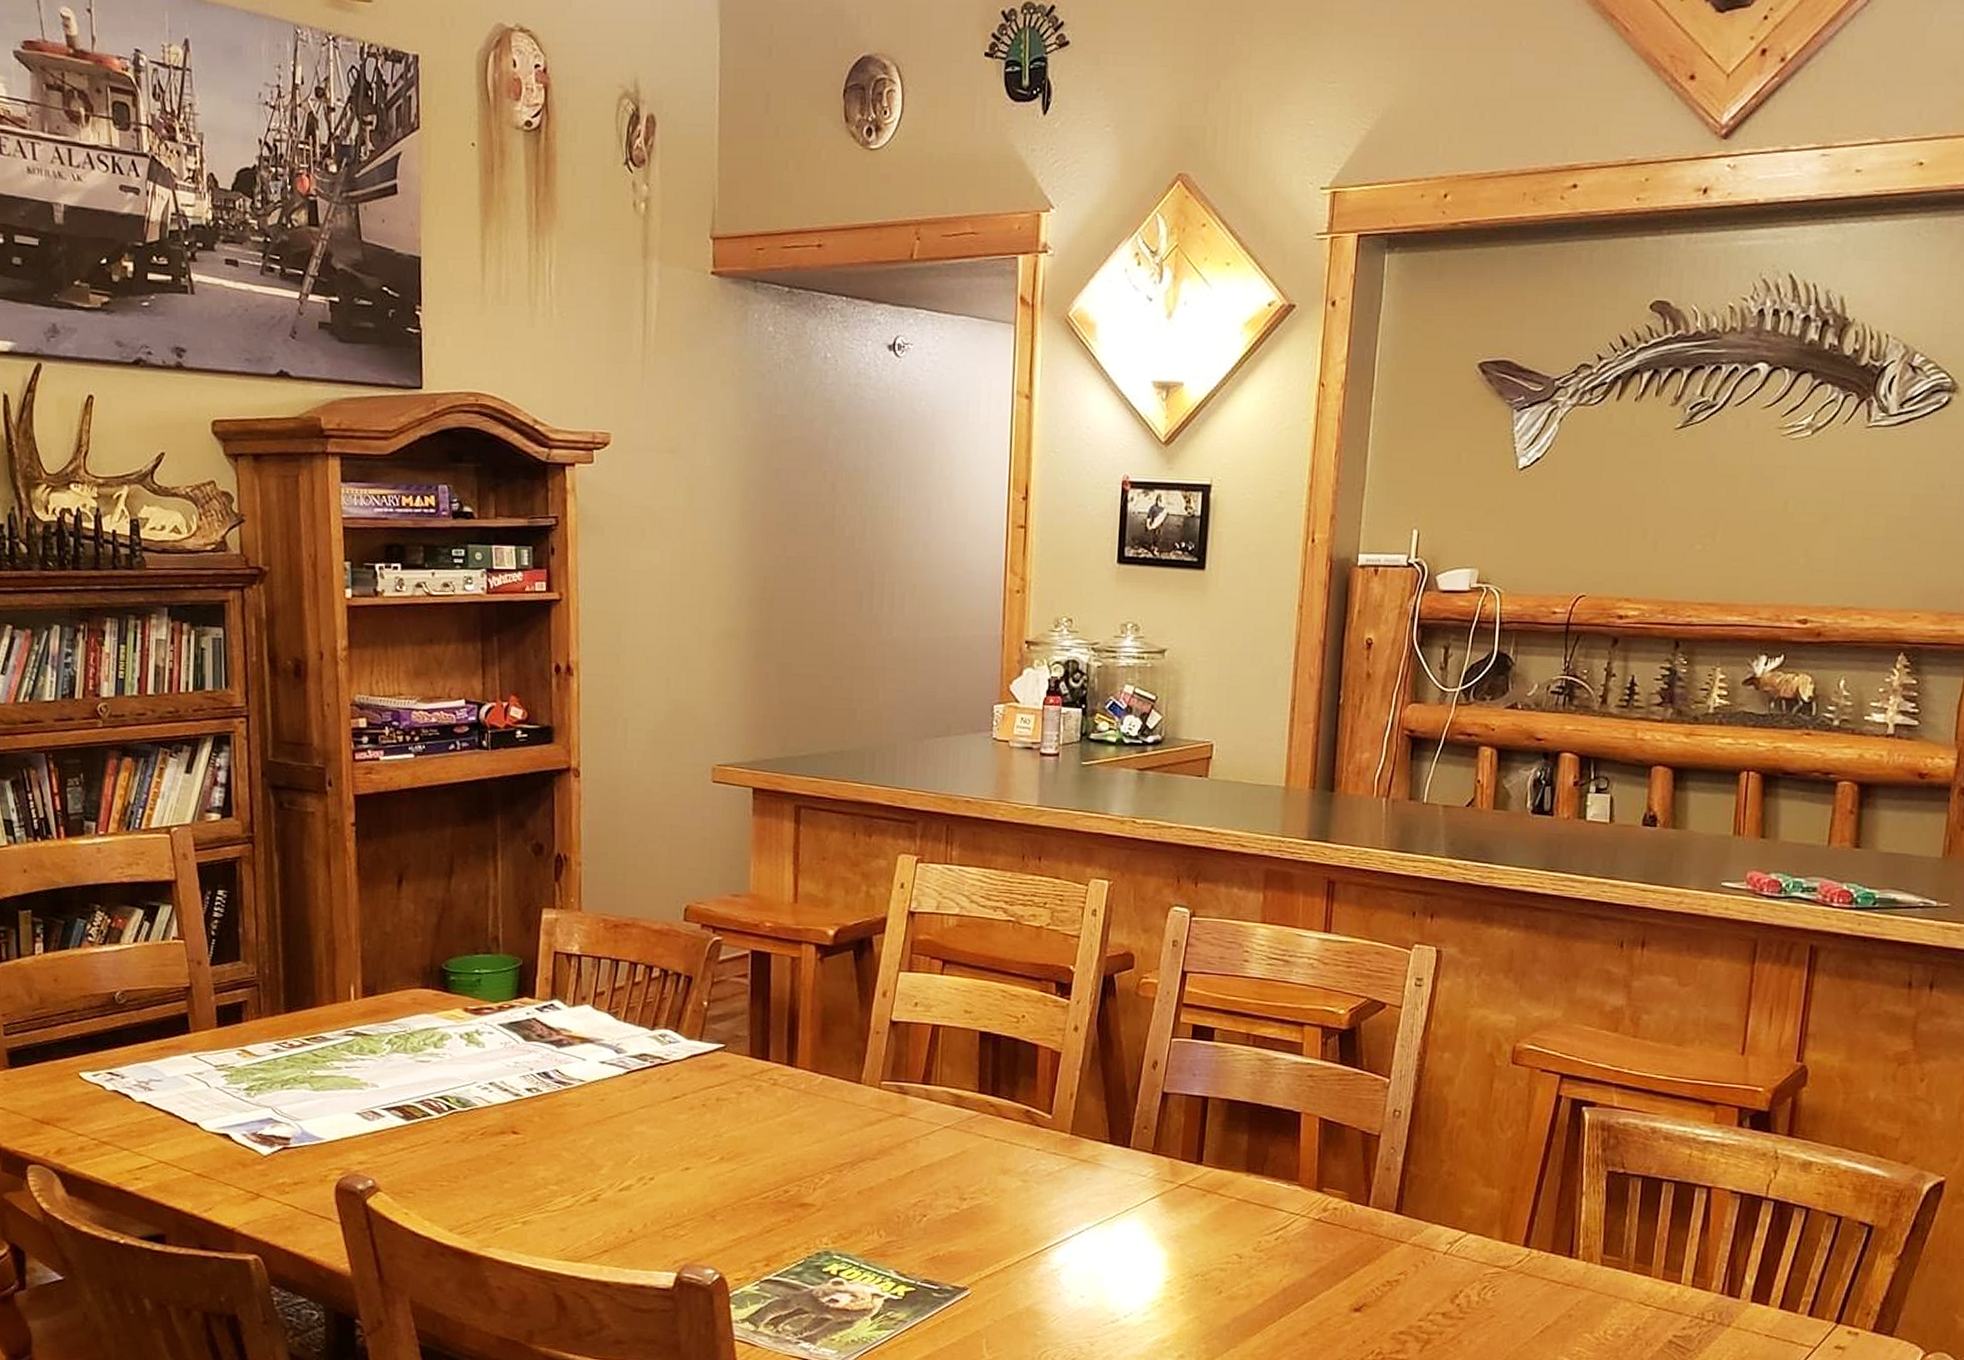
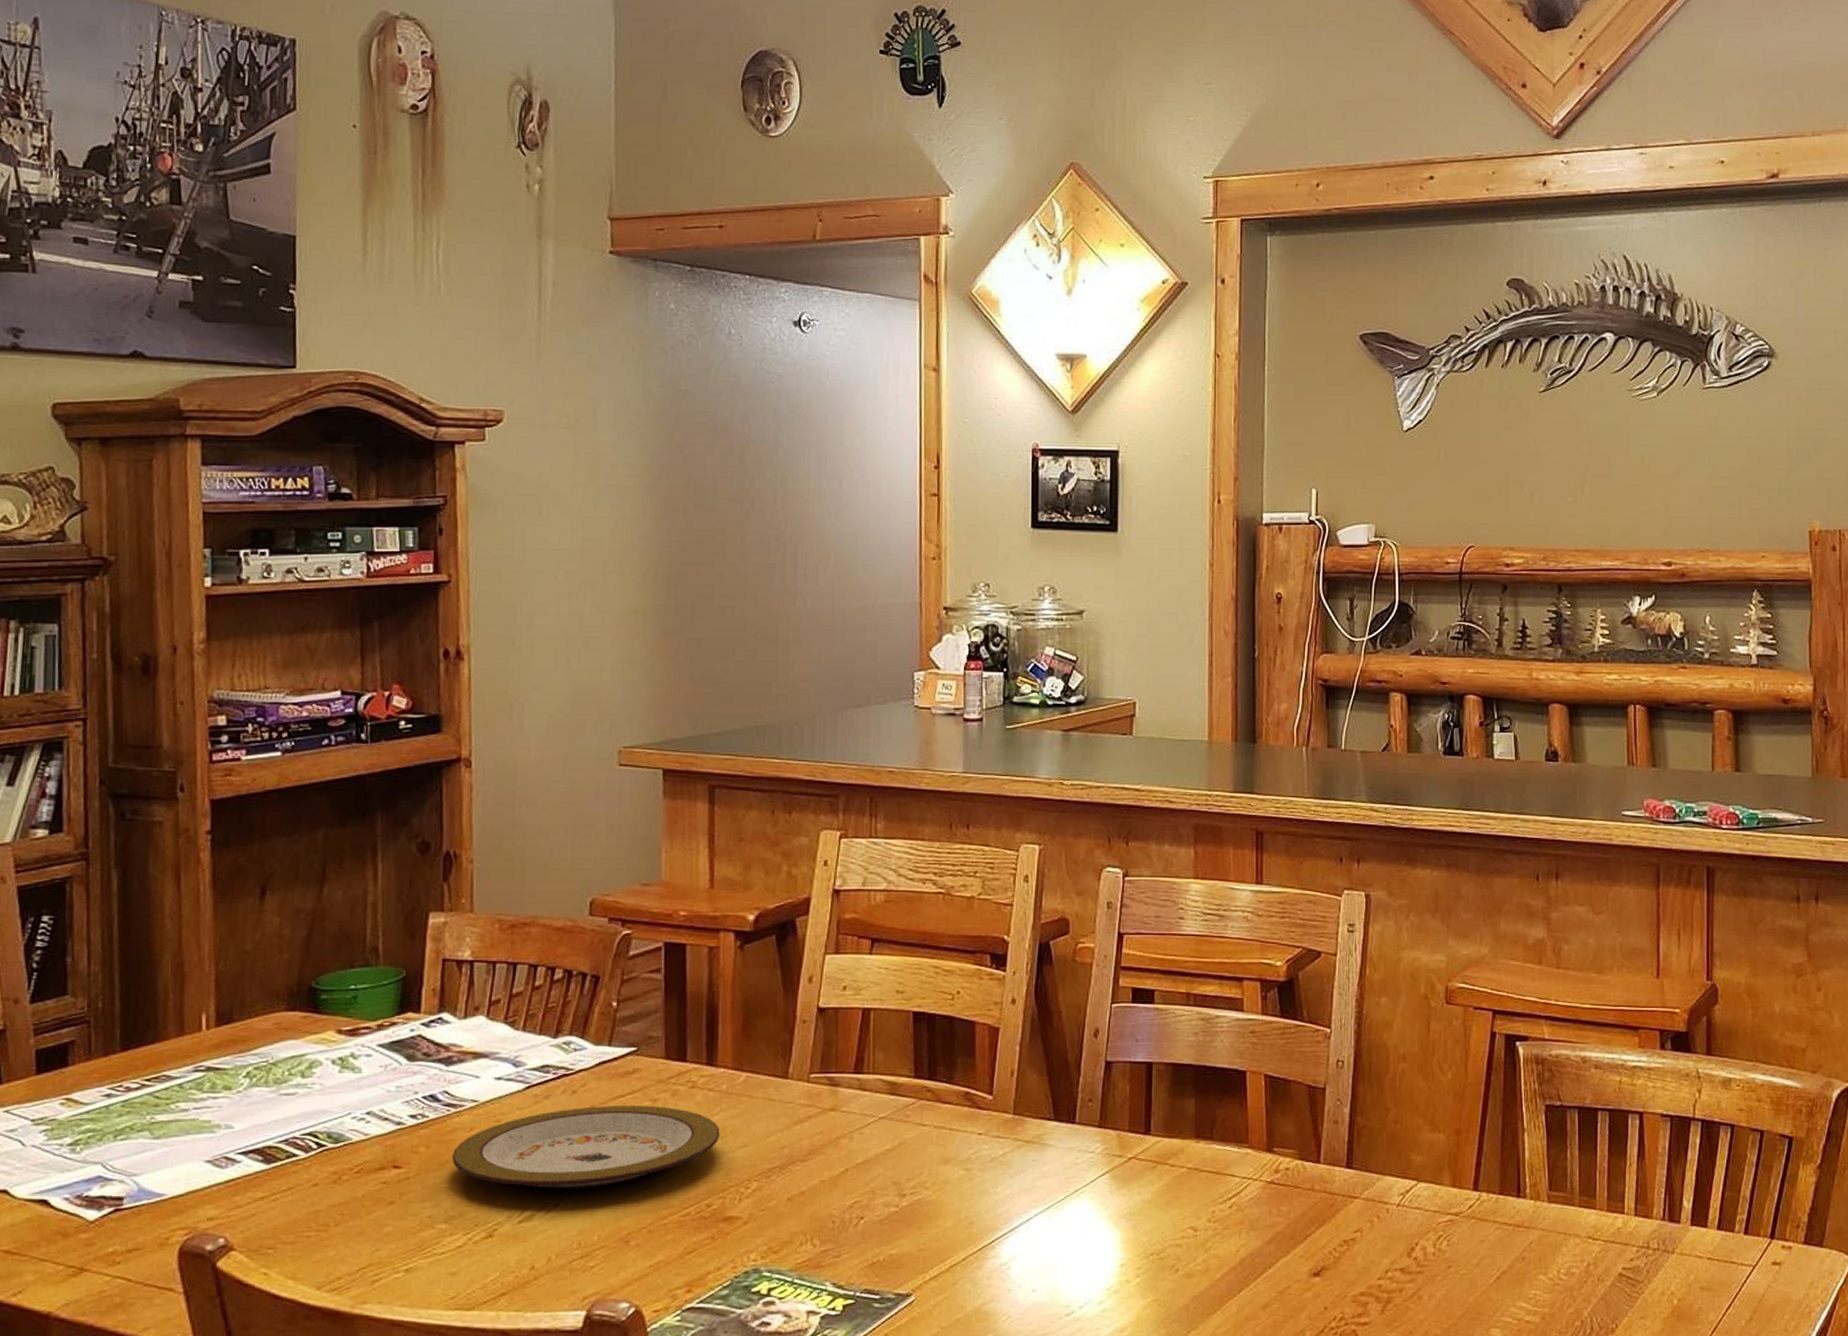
plate: none [561,1094,798,1167] -> present [451,1105,720,1189]

